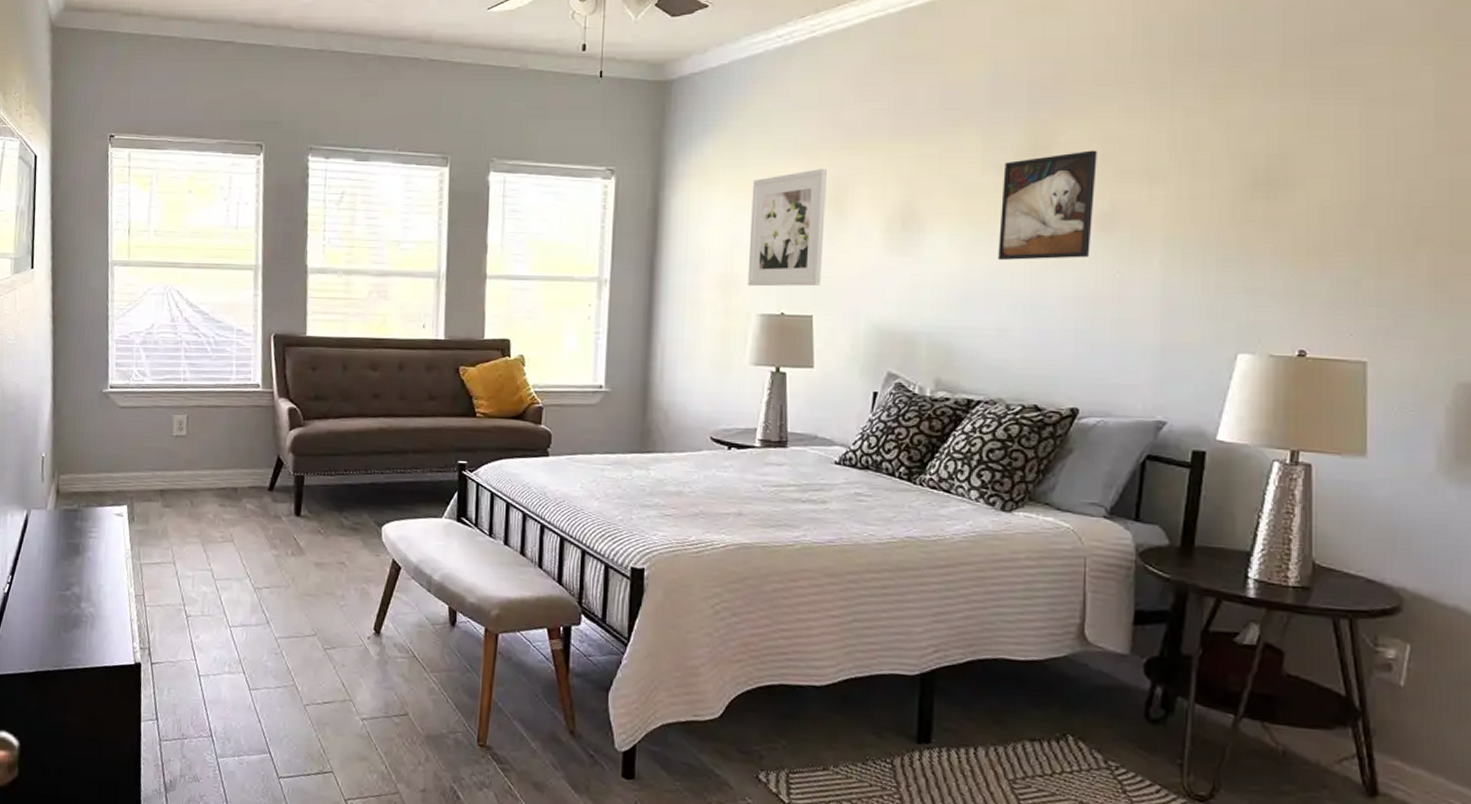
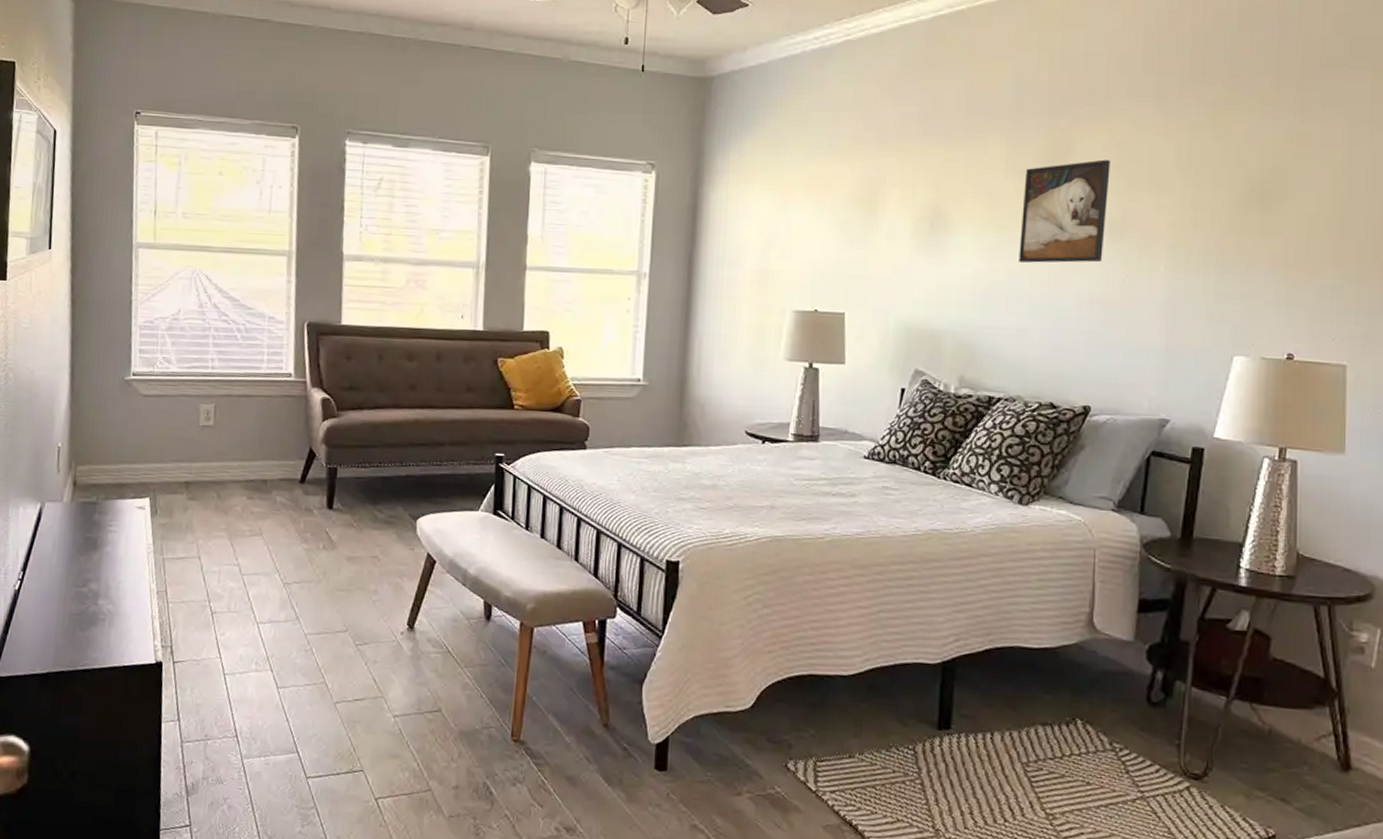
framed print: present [747,168,827,287] -> none [783,168,860,284]

